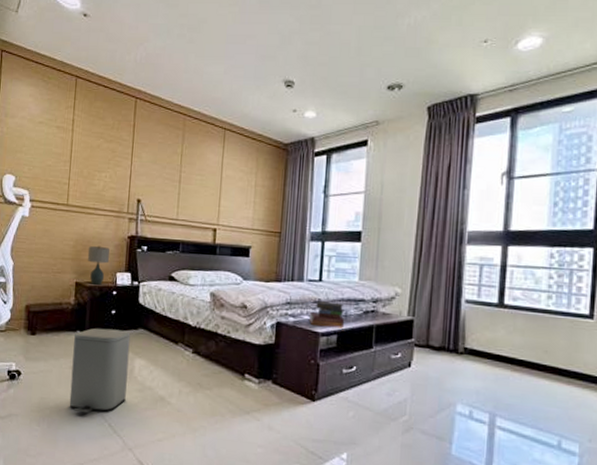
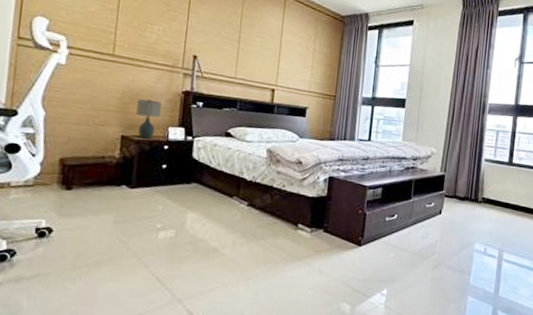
pedal bin: present [69,328,131,413] -> none [111,182,183,269]
books: present [309,301,345,329] -> none [358,158,389,182]

